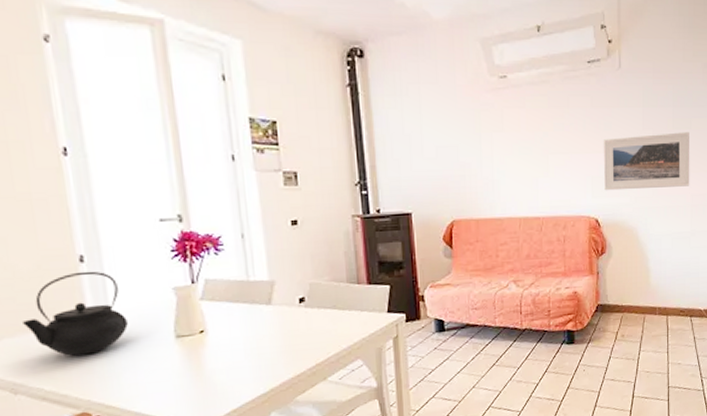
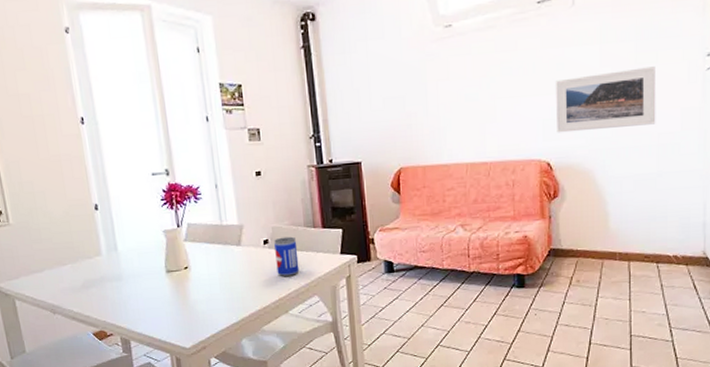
teapot: present [23,271,128,356] -> none [58,217,131,285]
beer can: none [312,294,341,339] -> present [274,236,300,276]

